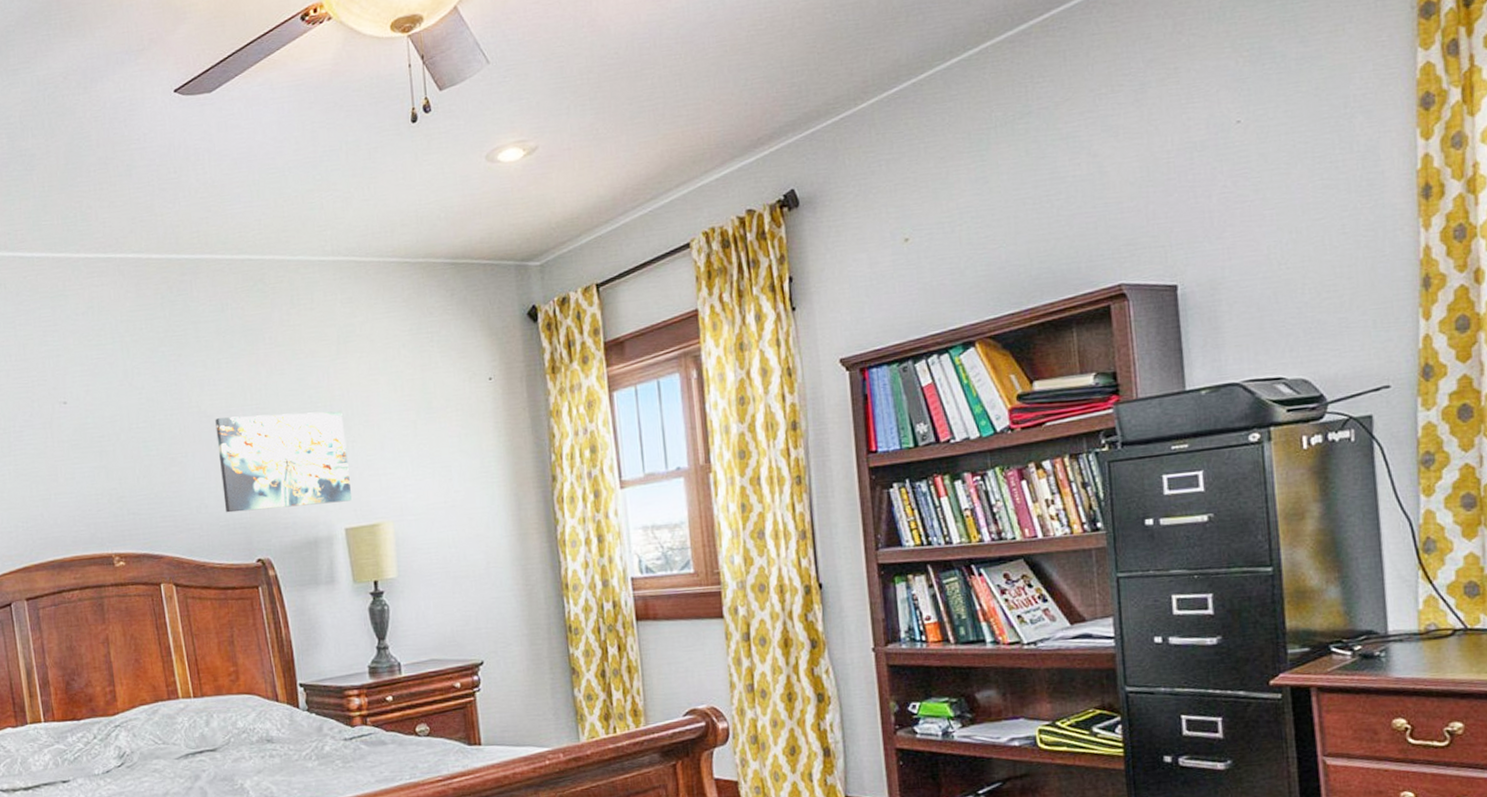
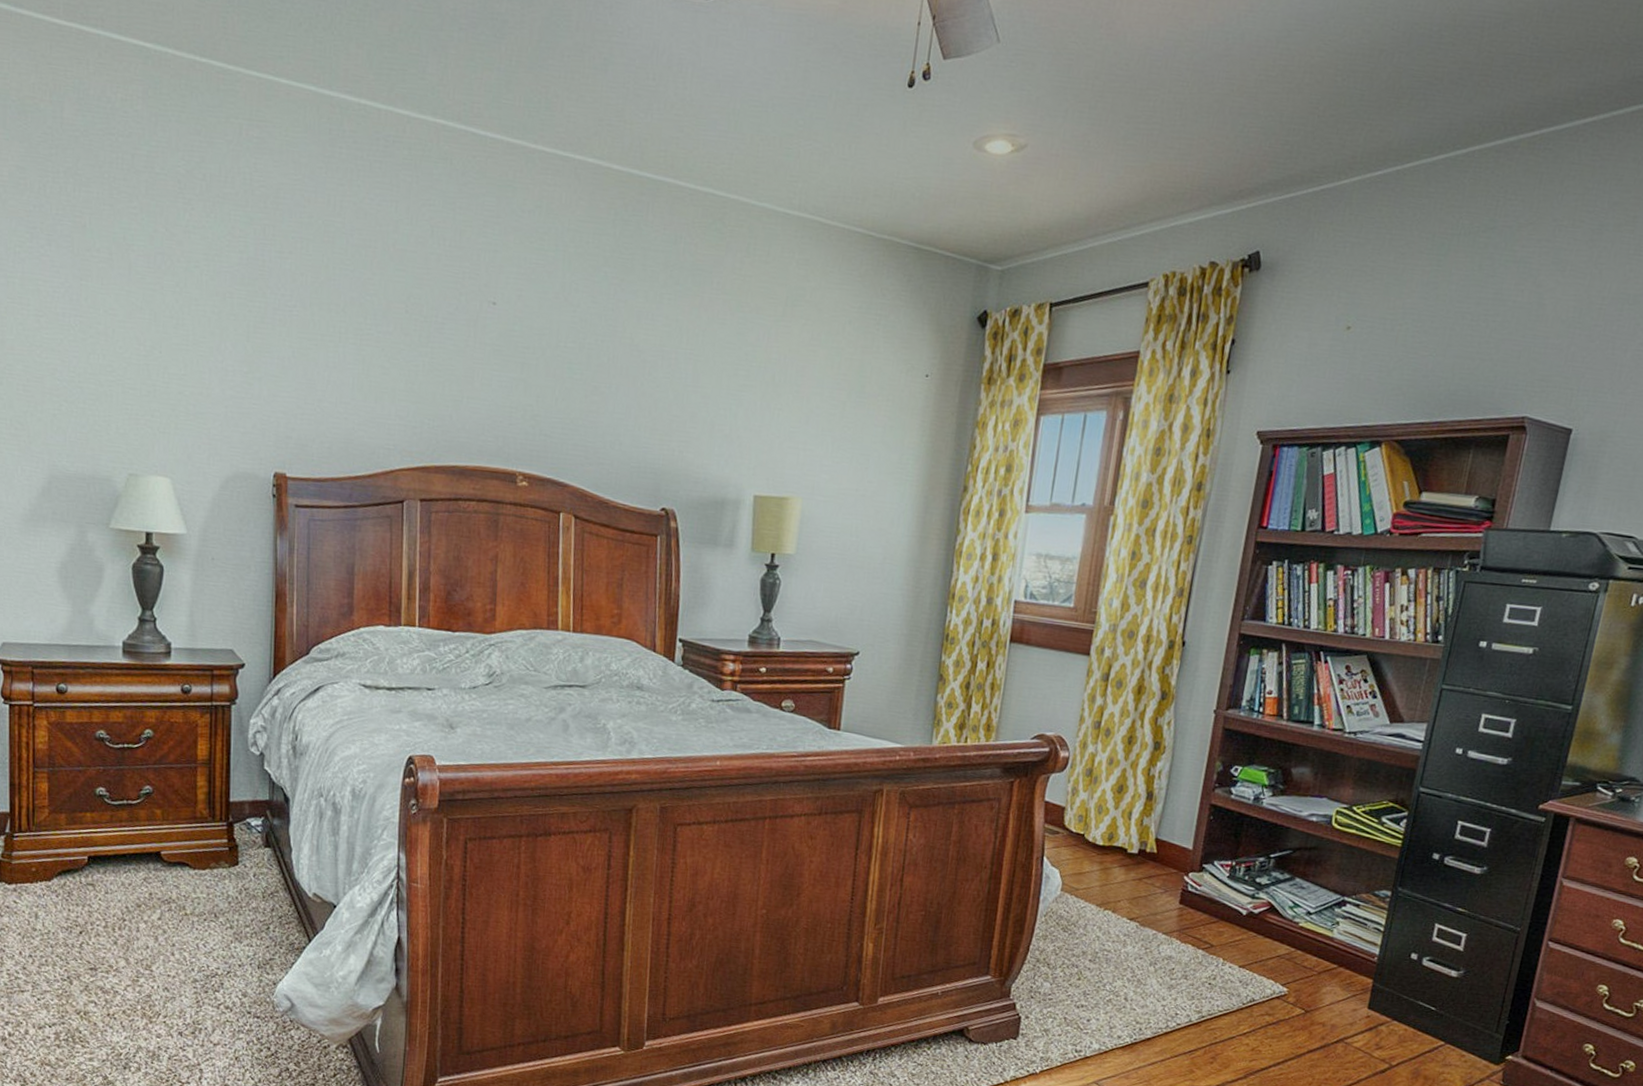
wall art: present [215,411,353,513] -> none [639,355,775,469]

